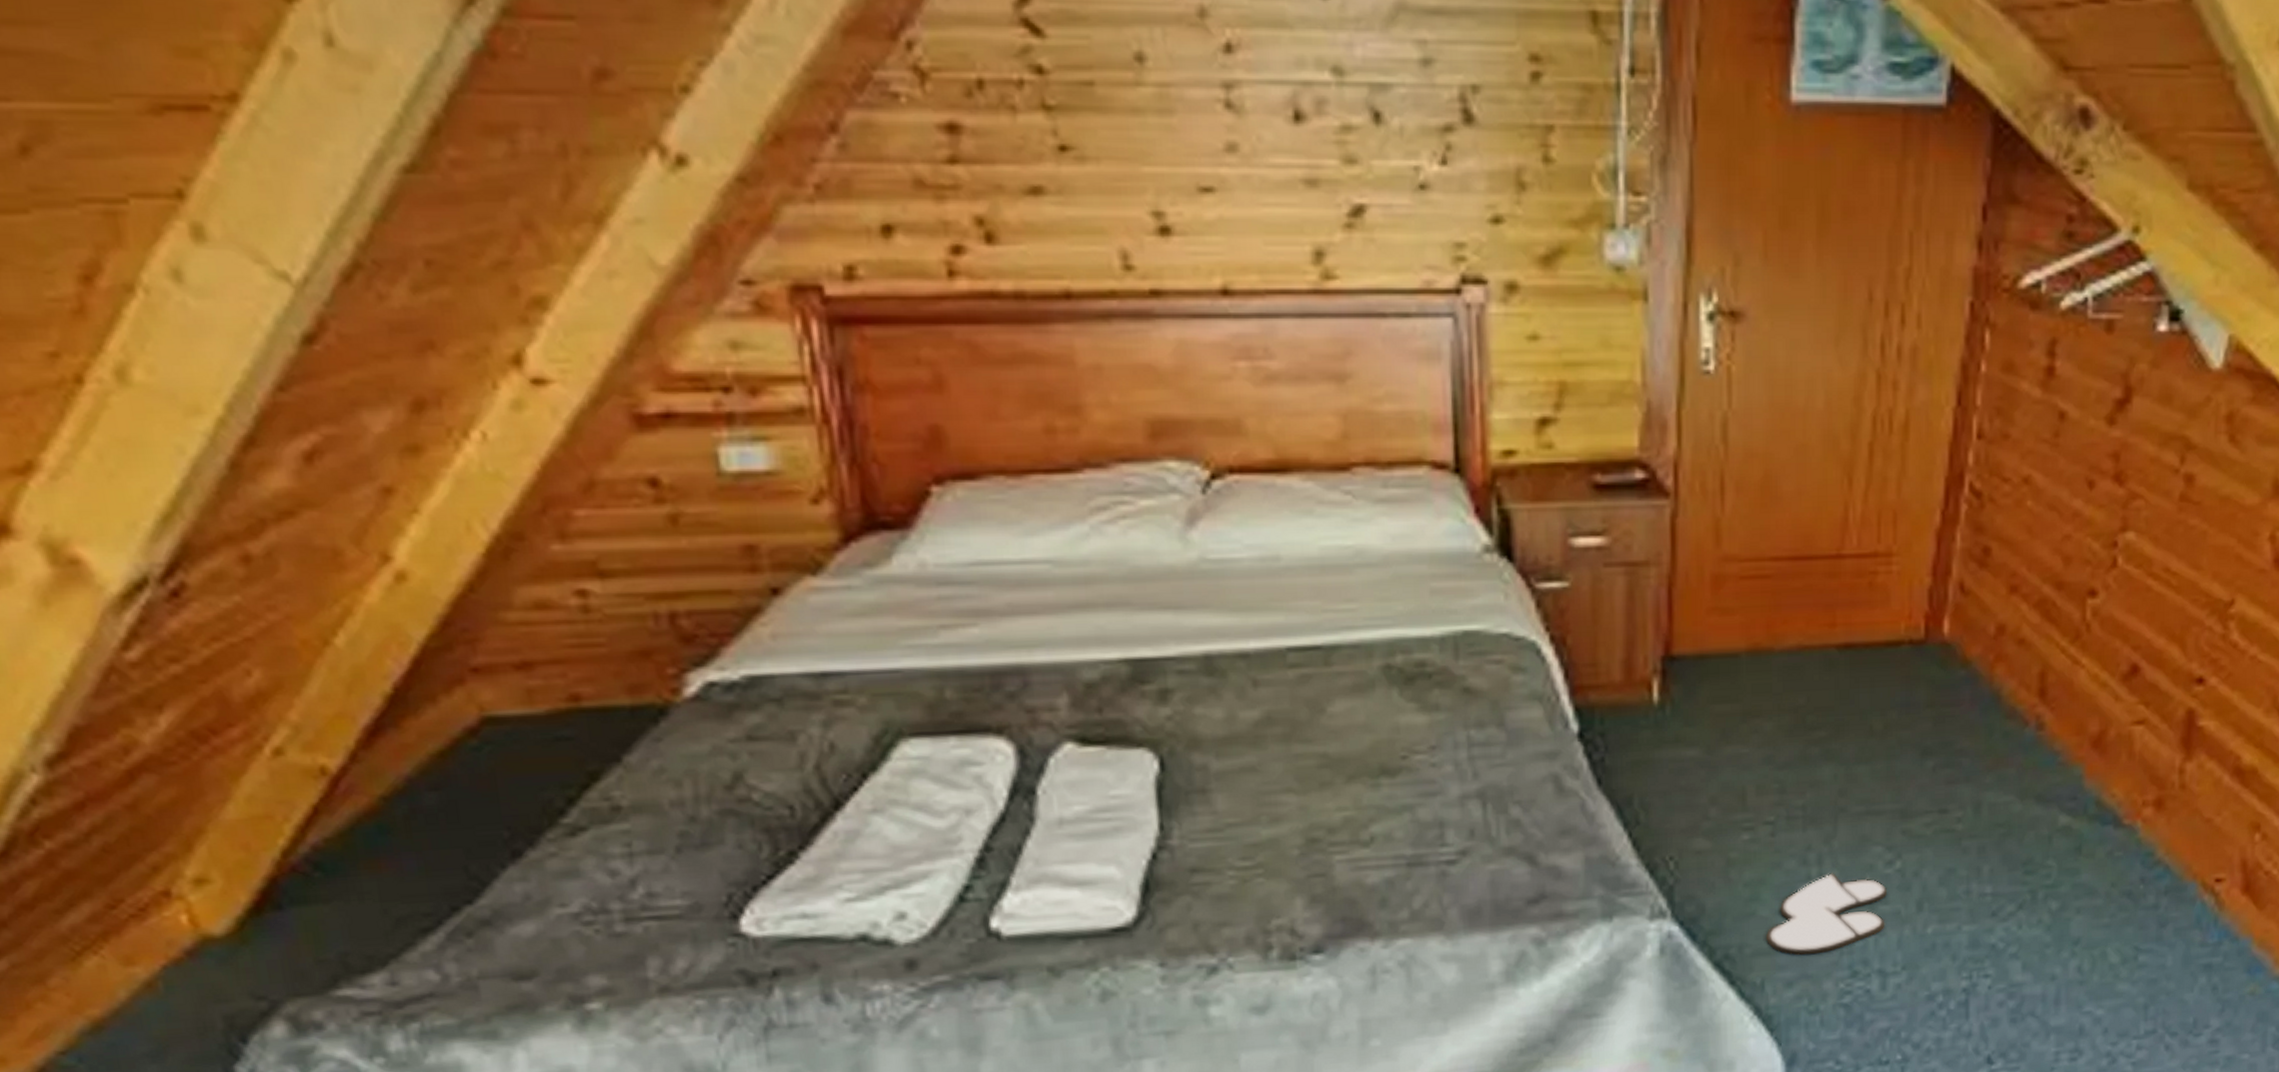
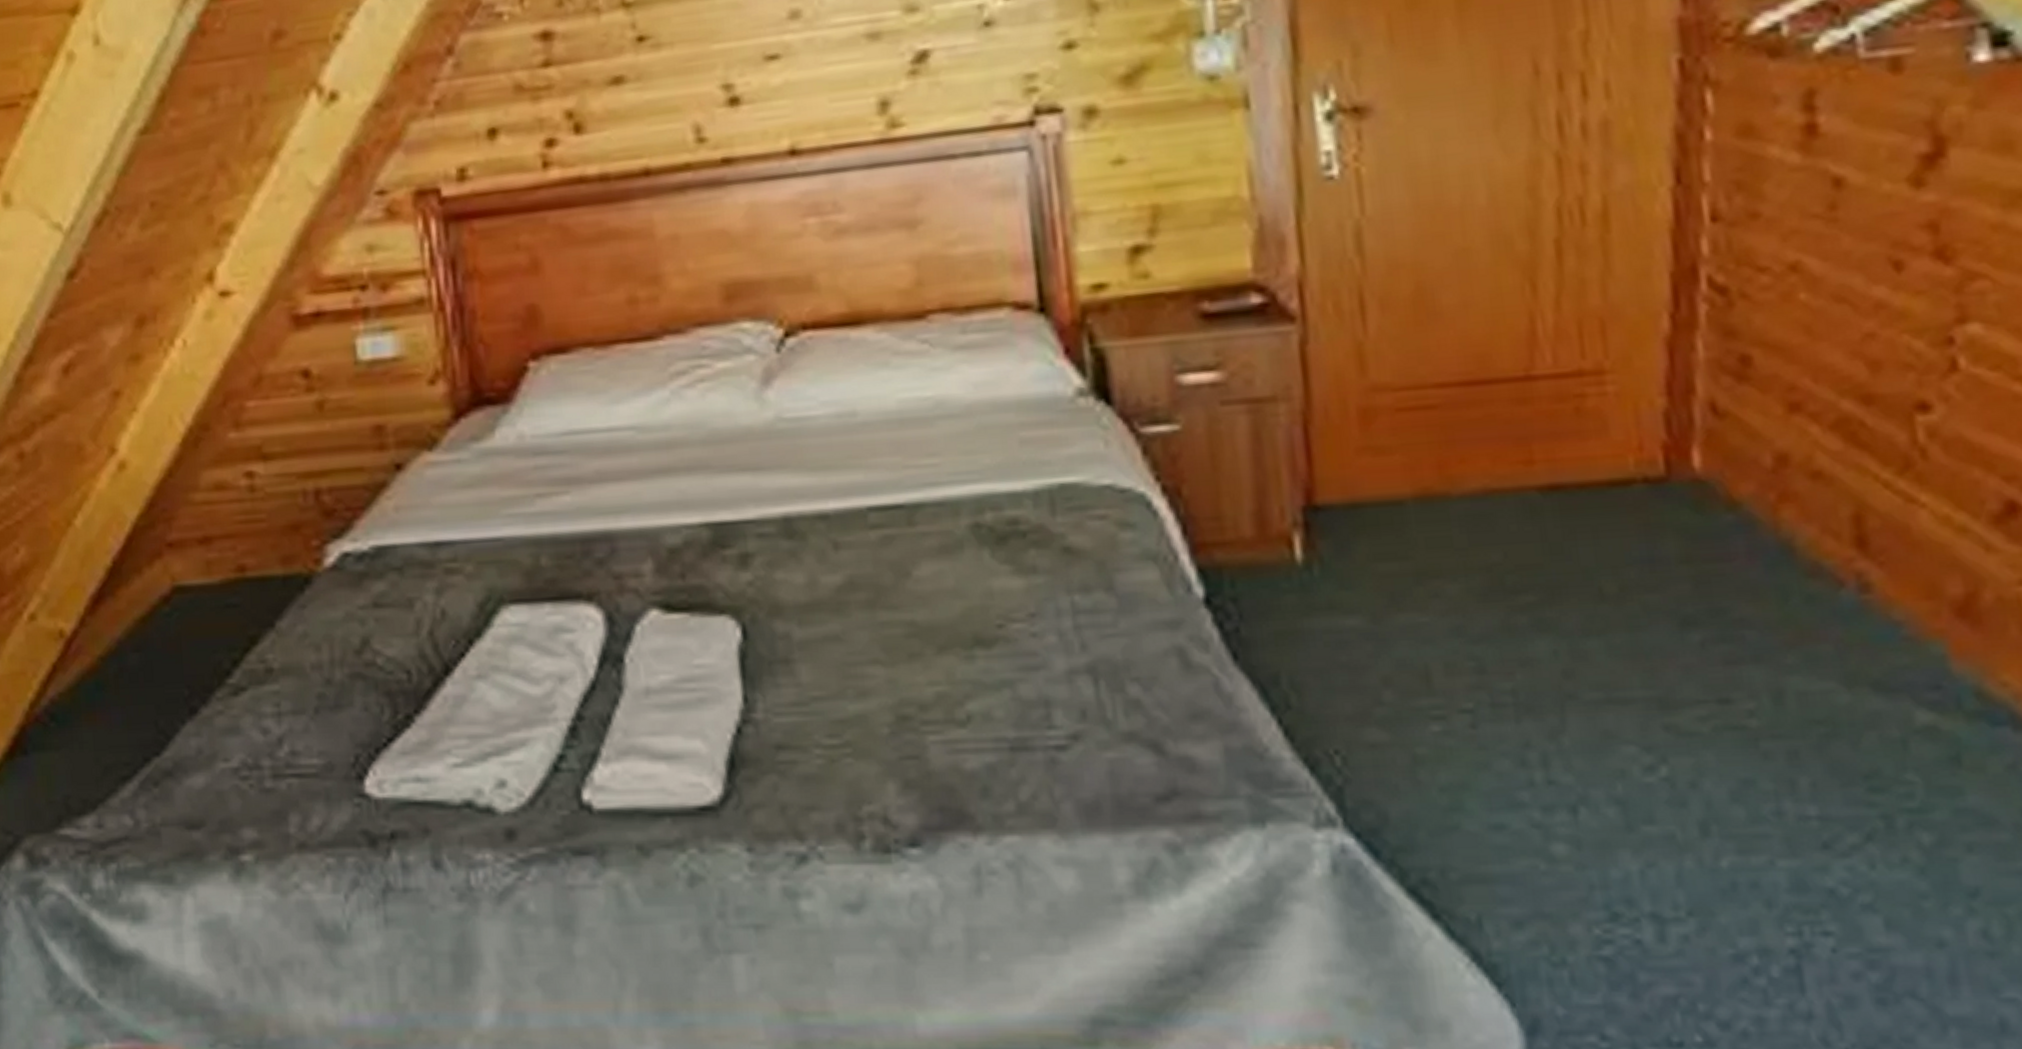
slippers: present [1765,873,1888,956] -> none [1476,779,1655,887]

